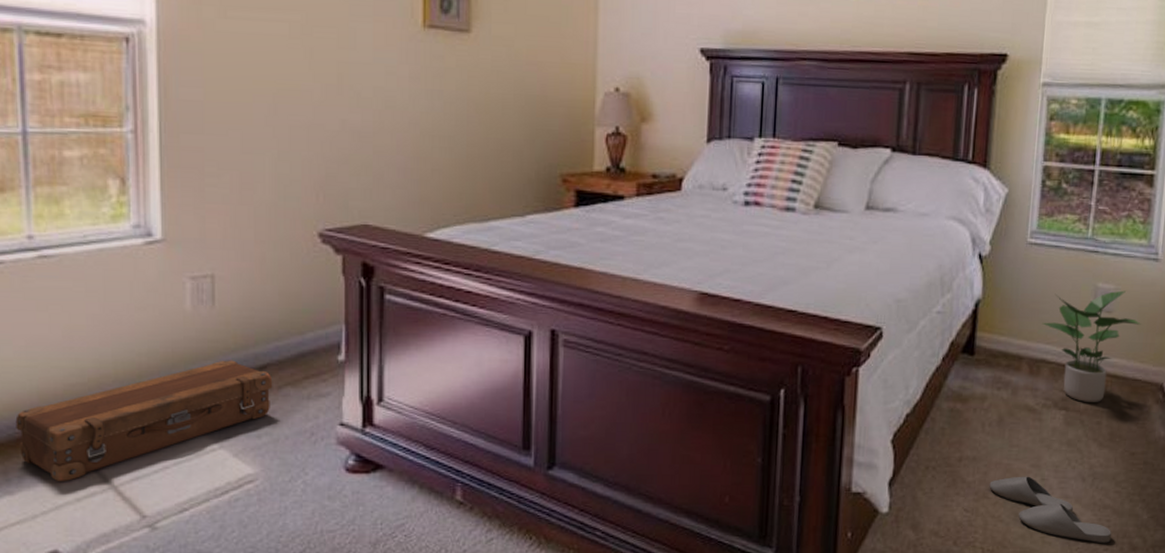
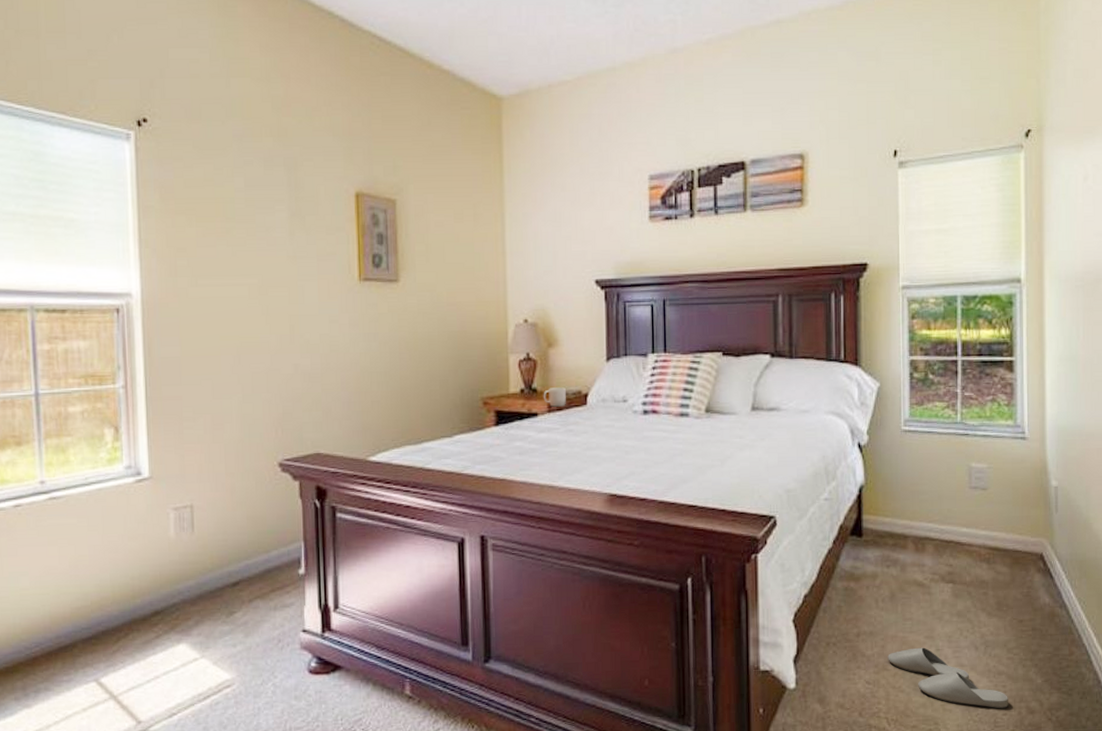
suitcase: present [15,360,273,481] -> none [32,579,245,694]
mug: none [631,168,660,191] -> present [543,387,567,407]
potted plant: present [1042,290,1141,402] -> none [923,468,1015,575]

